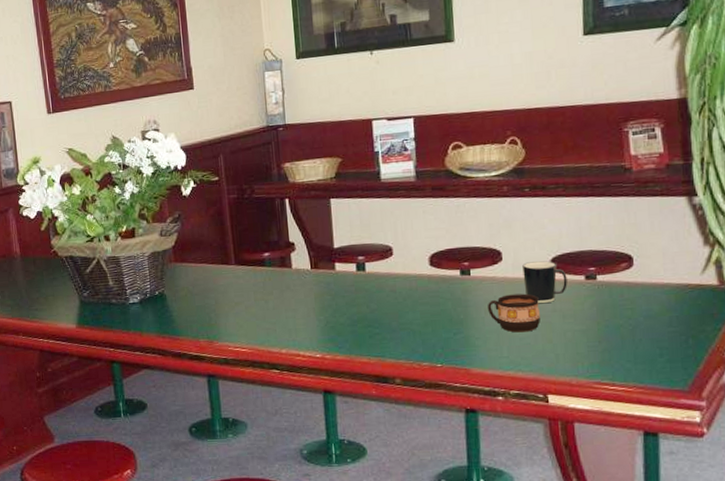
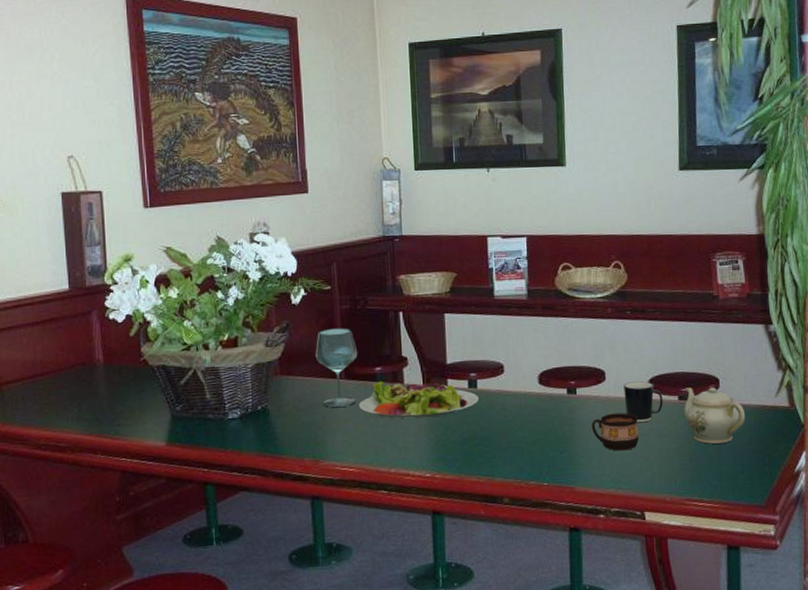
wine glass: none [206,216,247,292] -> present [315,328,358,408]
salad plate: none [249,266,367,302] -> present [359,381,479,419]
teapot: none [590,265,665,325] -> present [683,387,746,444]

